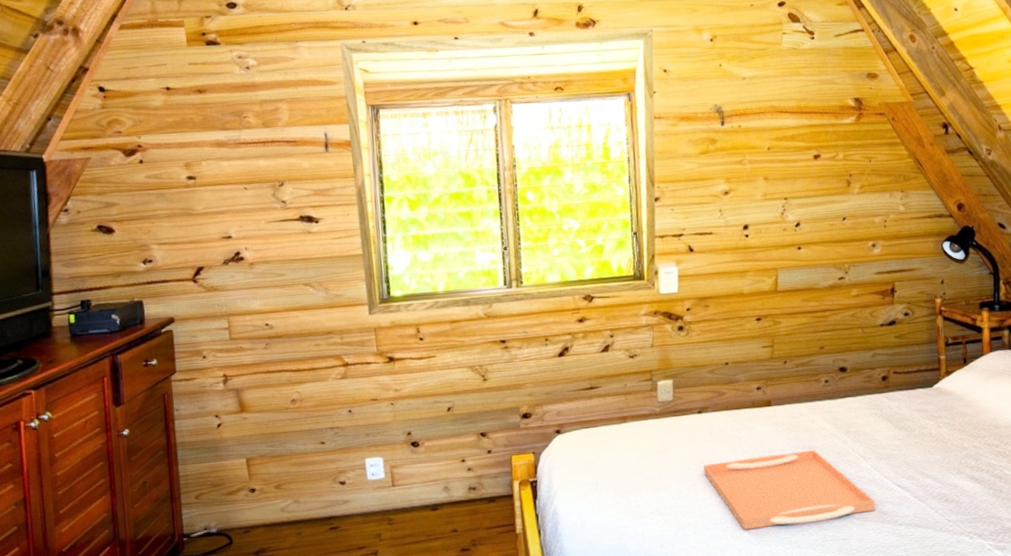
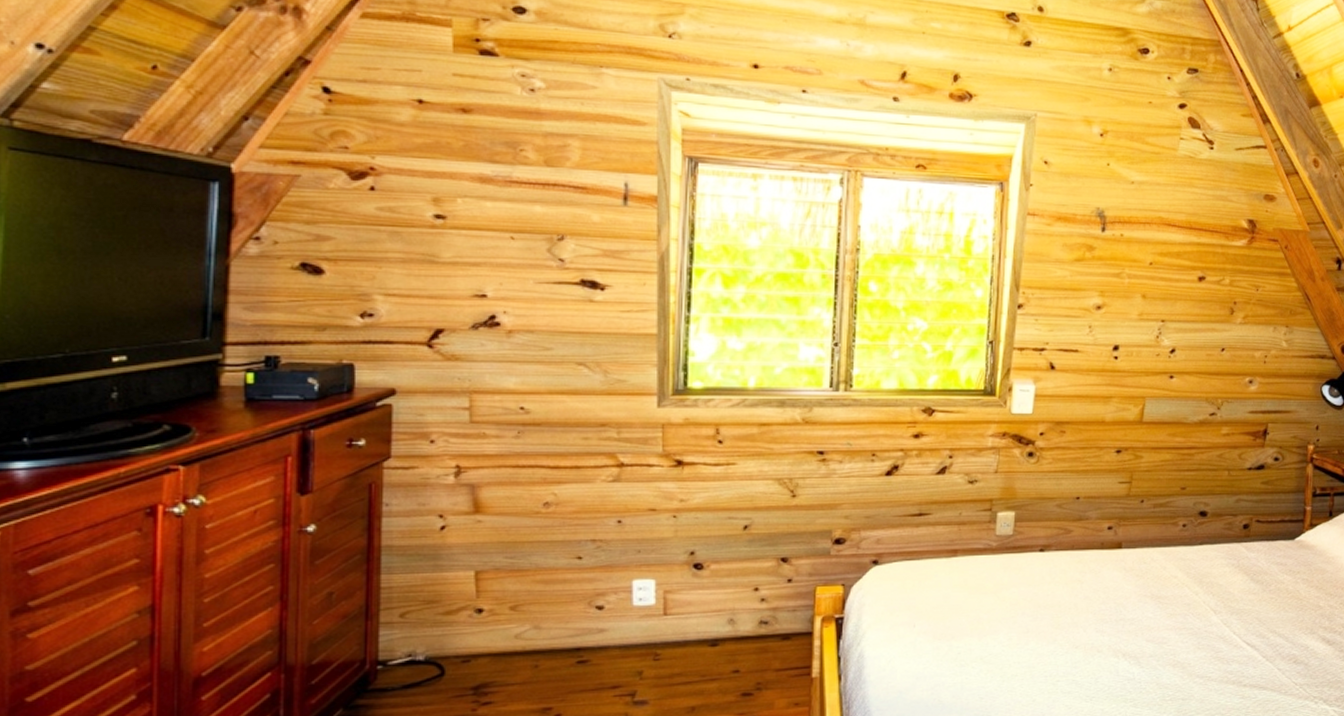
serving tray: present [703,449,876,530] -> none [1039,599,1222,685]

